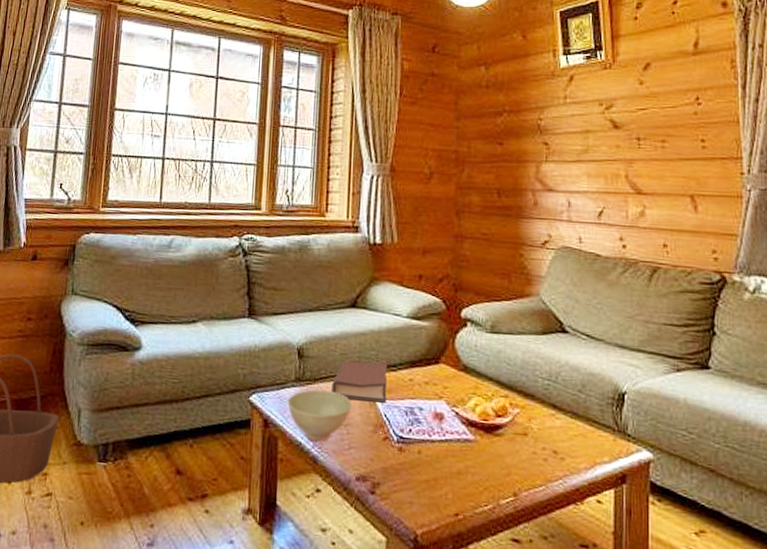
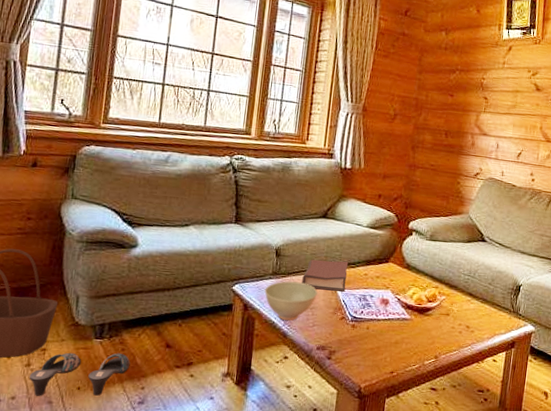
slippers: none [30,478,138,534] -> present [29,352,131,396]

